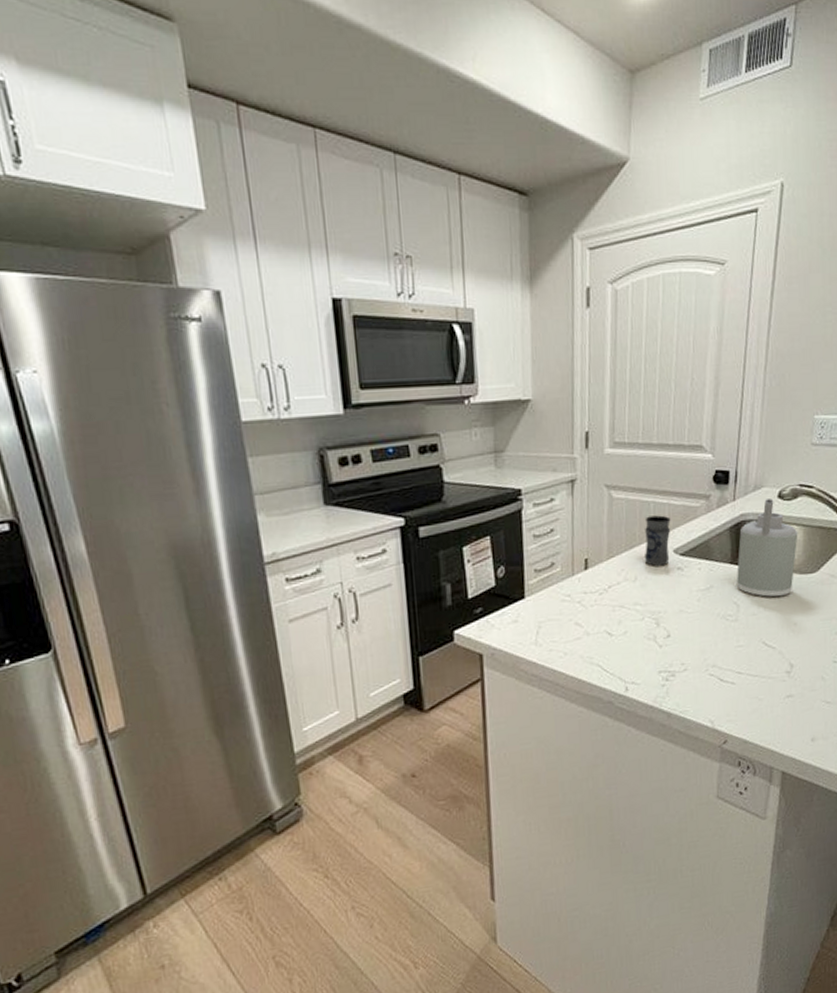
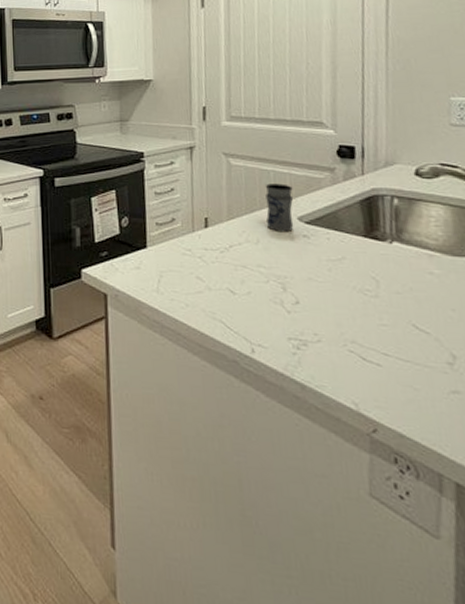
soap dispenser: present [736,499,798,598] -> none [372,176,446,278]

